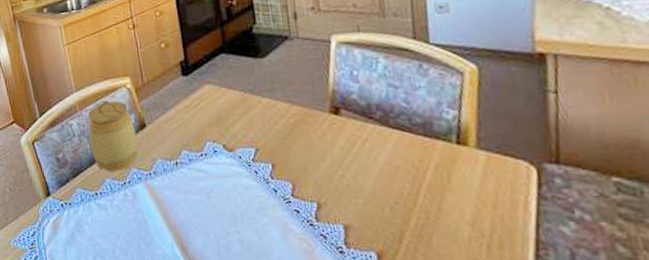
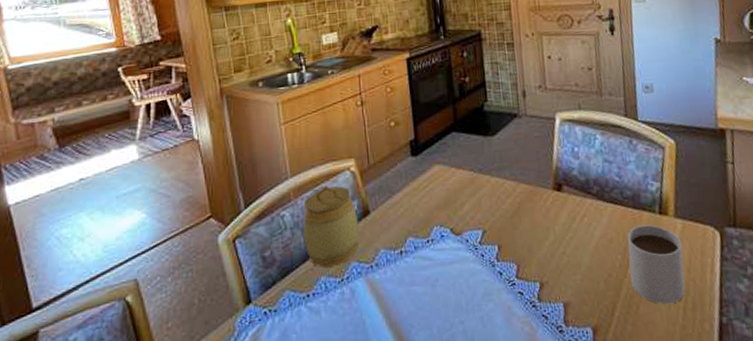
mug: none [417,154,490,239] -> present [627,224,685,305]

